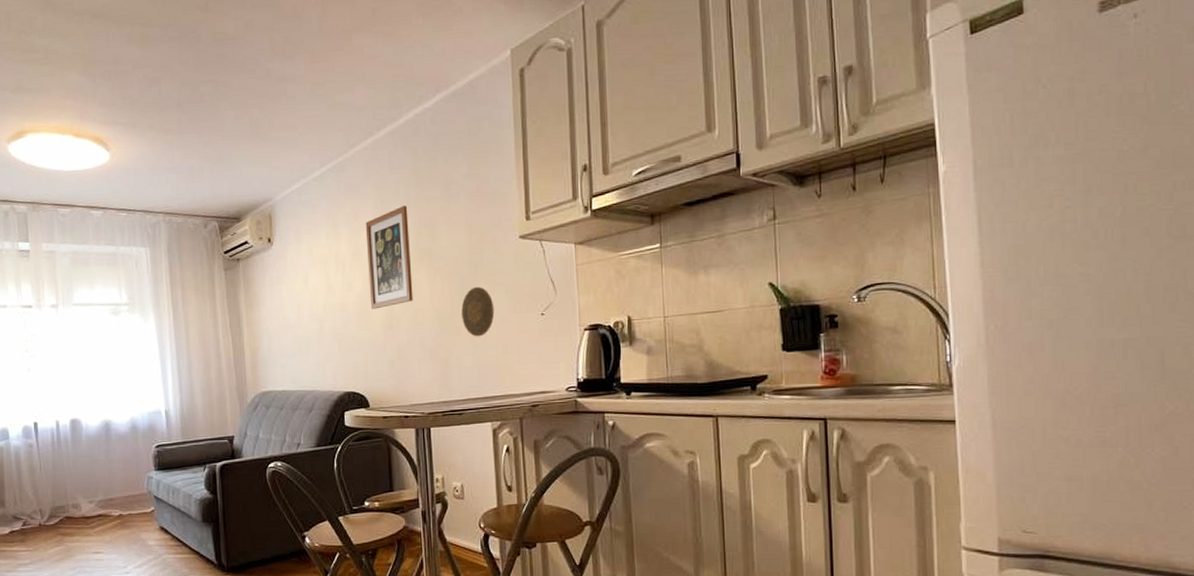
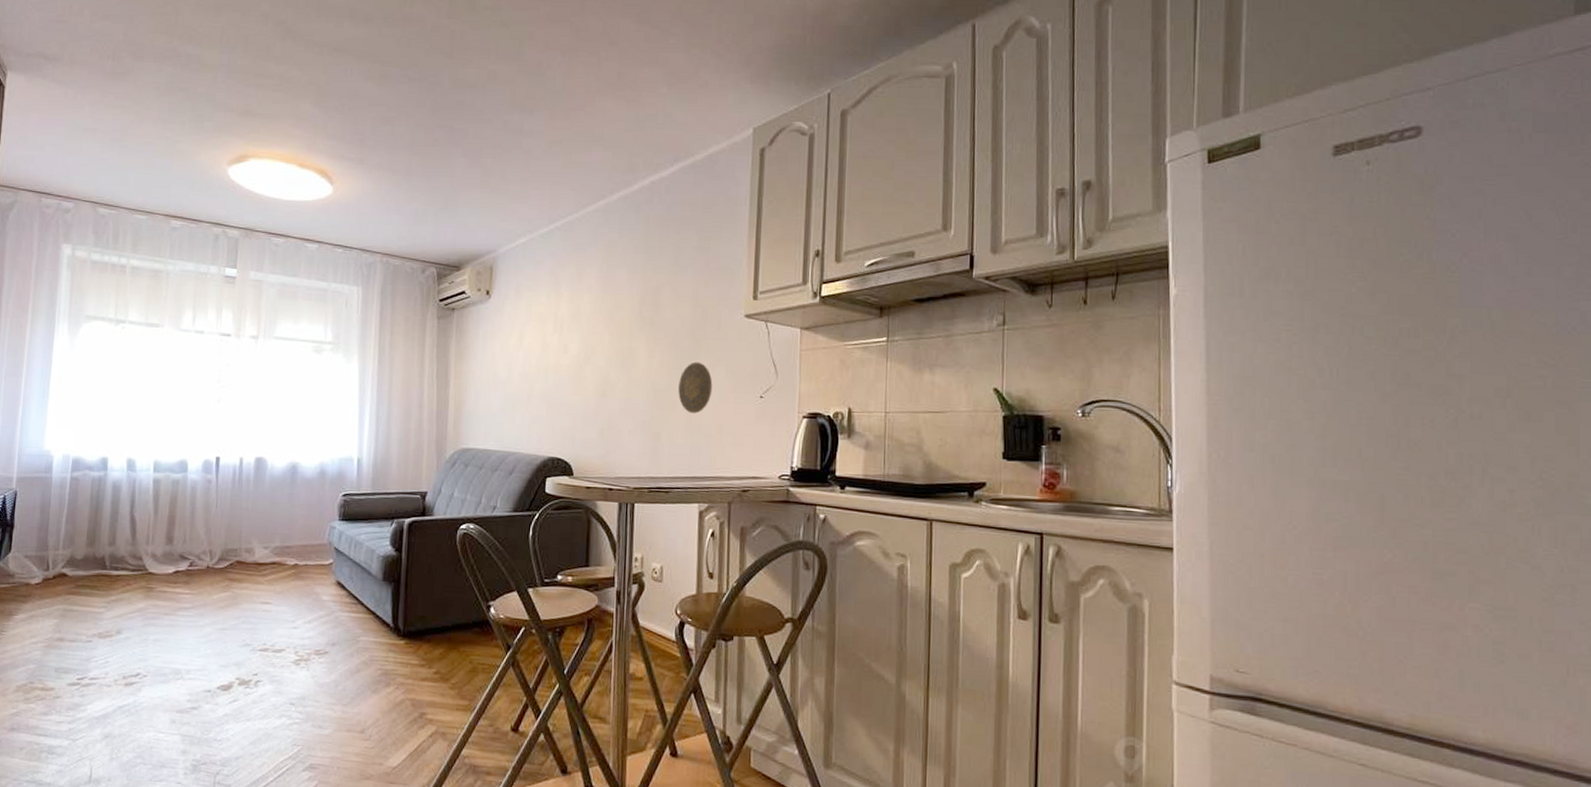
wall art: present [365,206,413,310] -> none [585,272,634,375]

